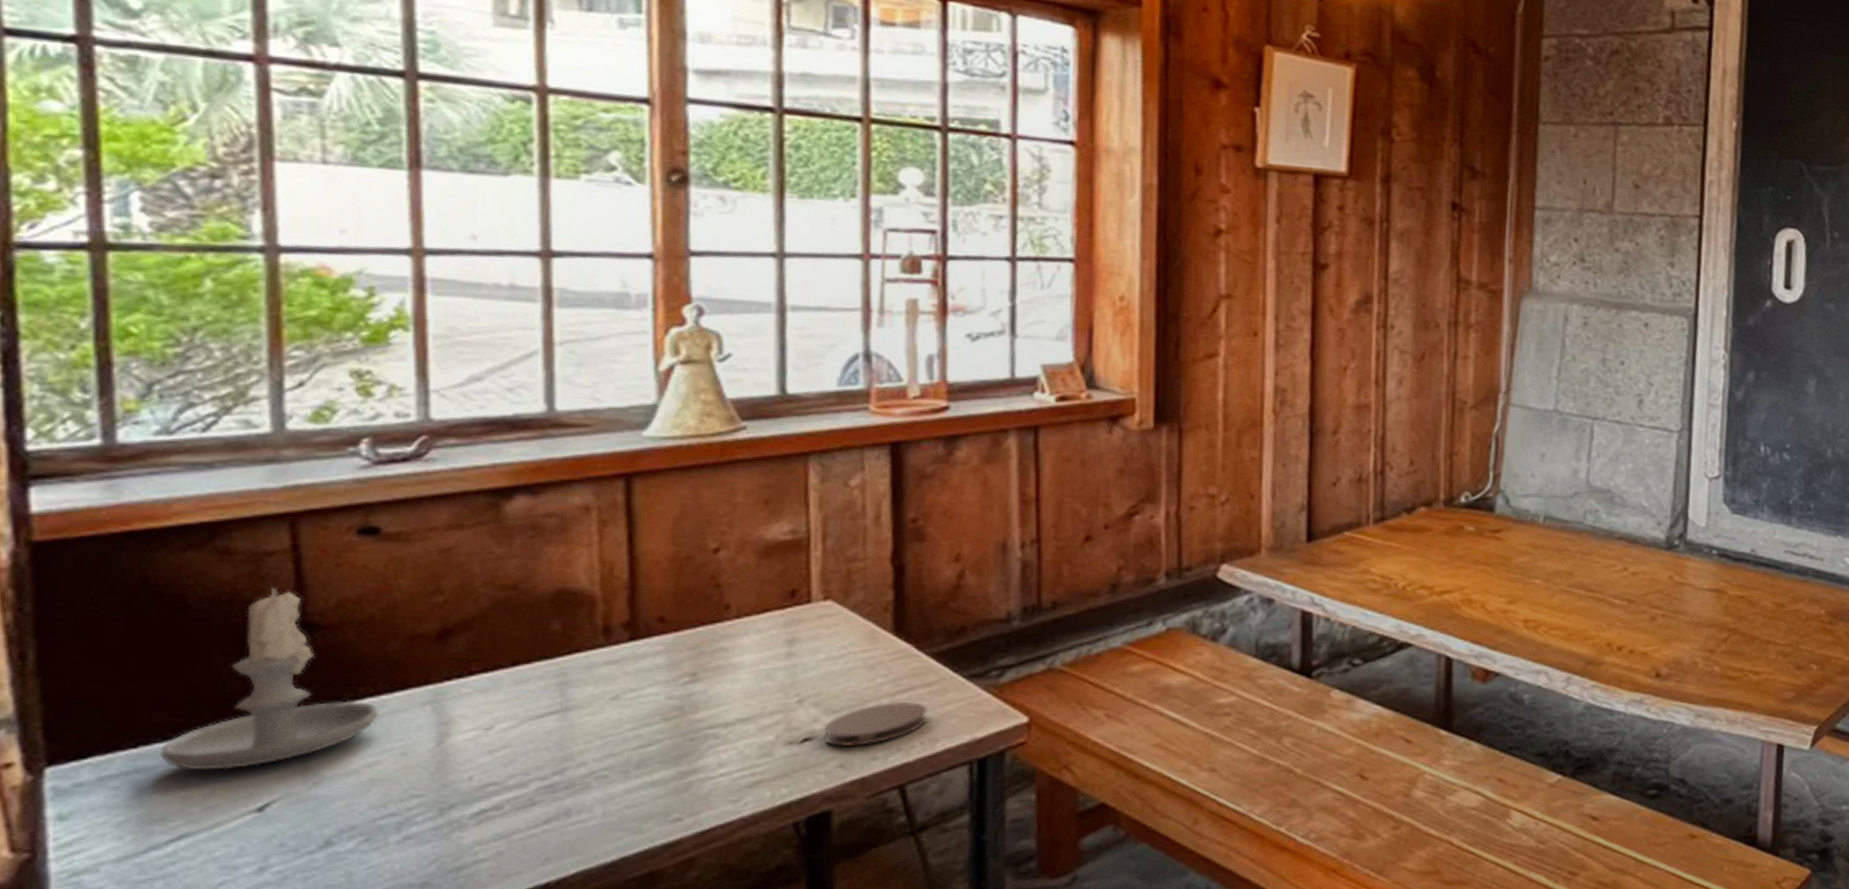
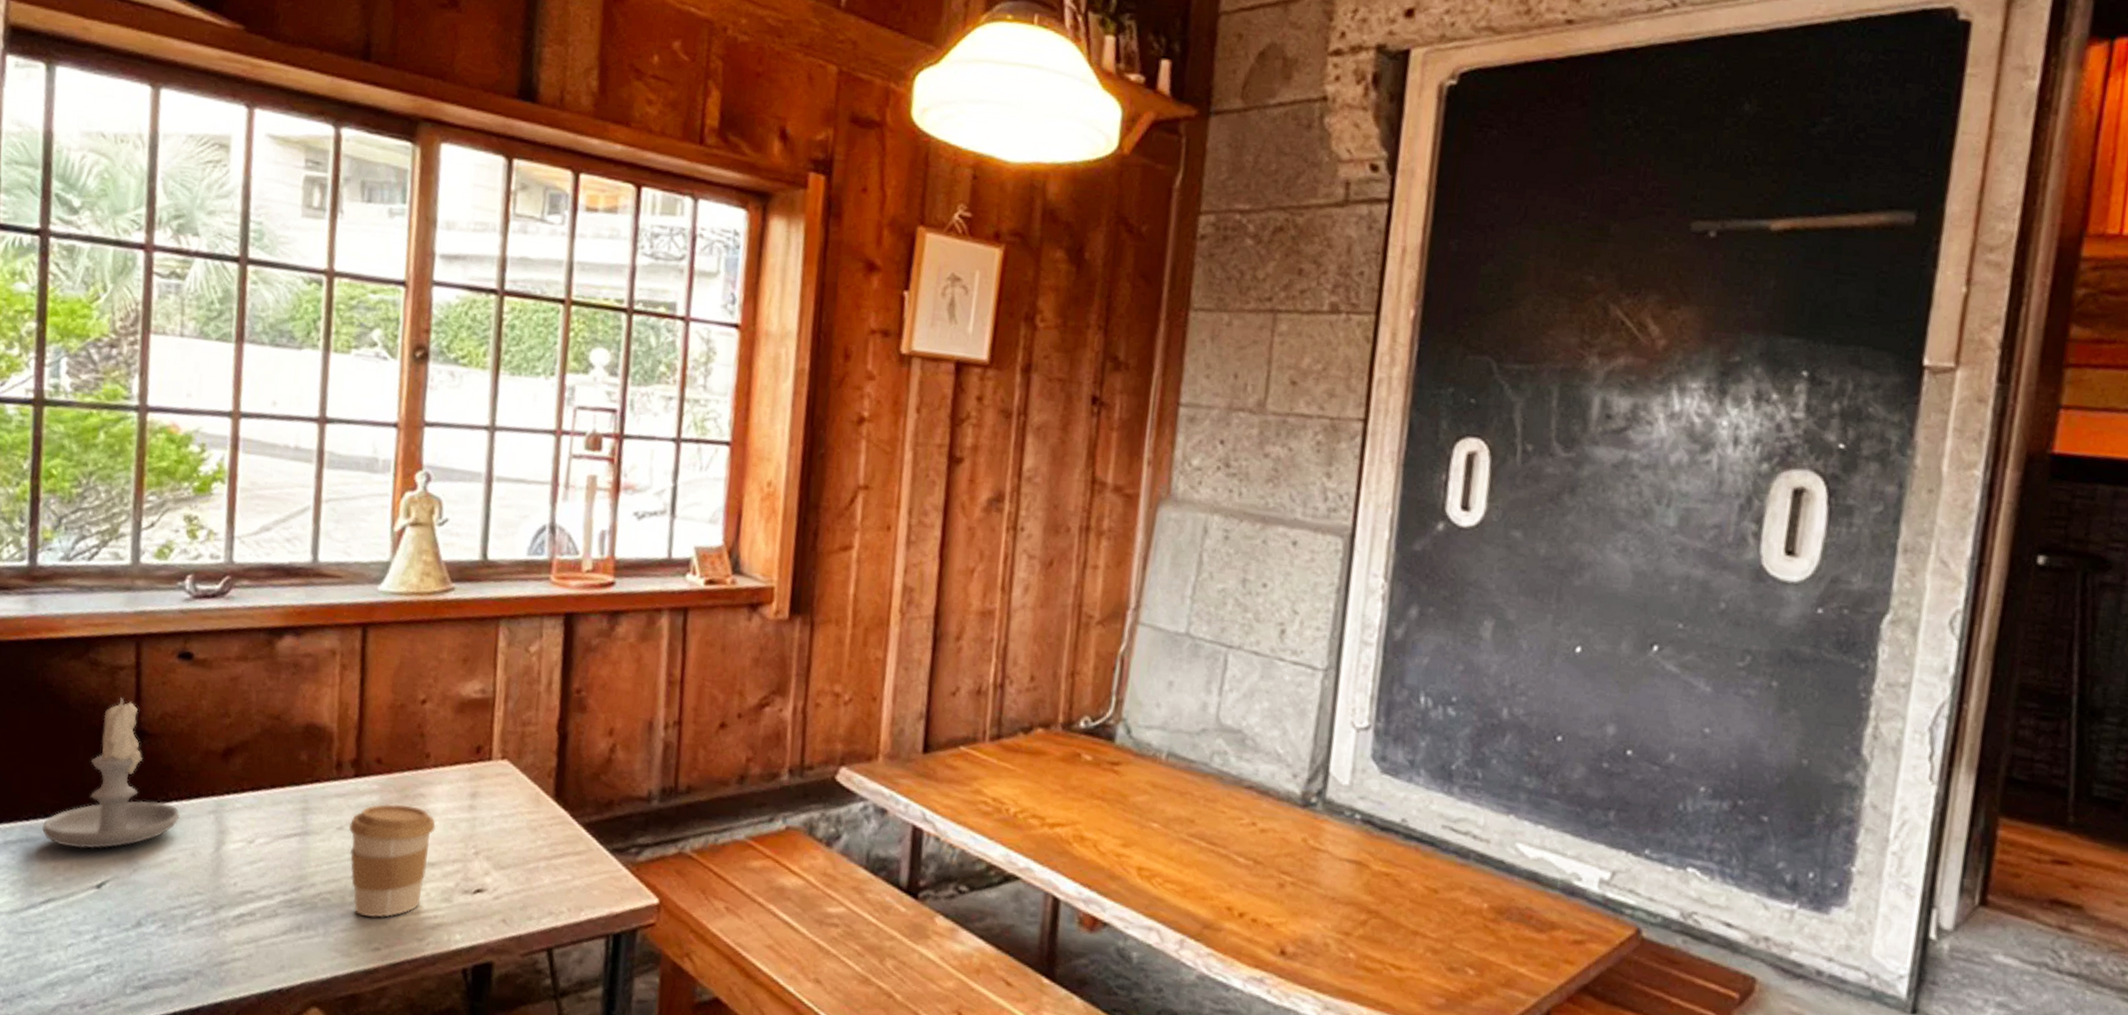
coffee cup: none [626,664,744,787] -> present [348,803,436,918]
coaster: present [824,702,927,747] -> none [492,866,576,904]

